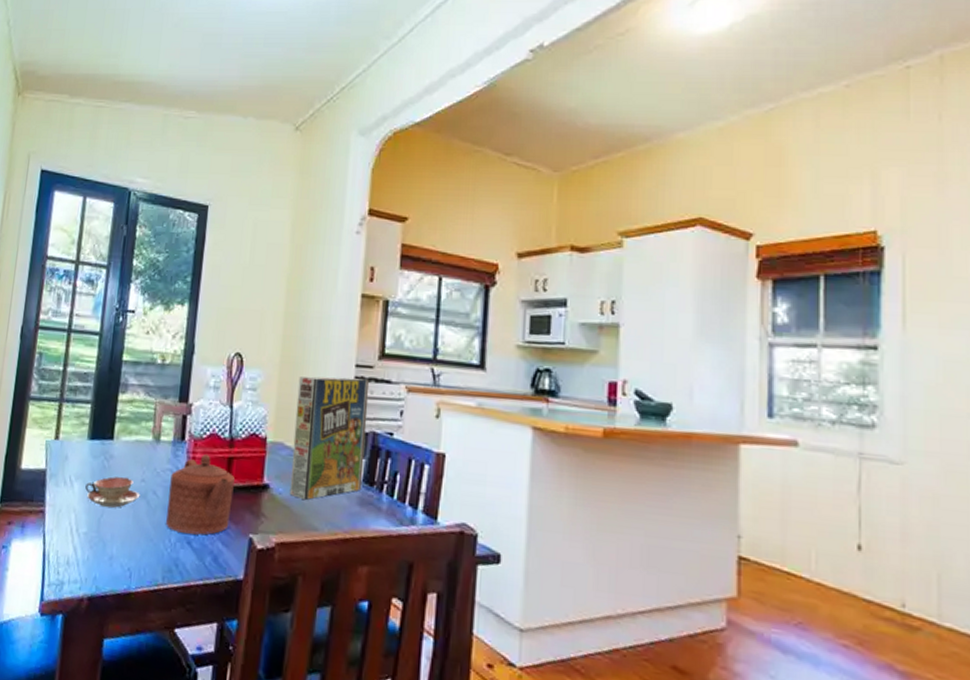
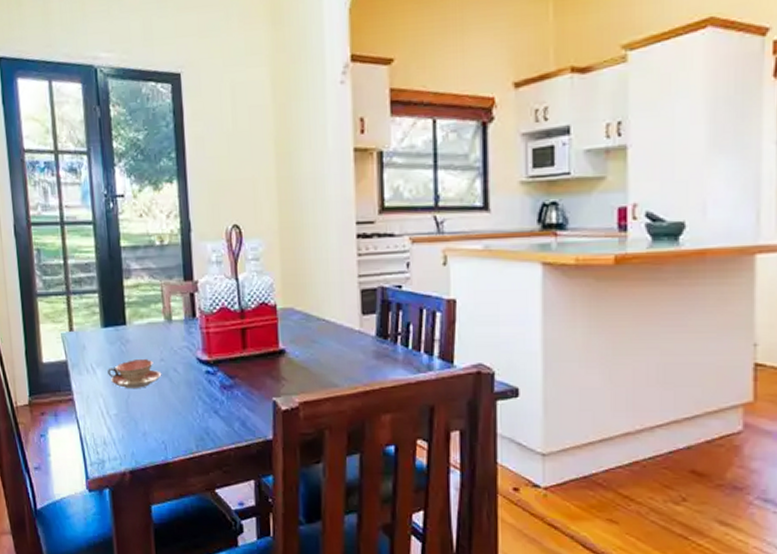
teapot: present [166,453,235,535] -> none [188,327,252,404]
cereal box: present [289,376,370,500] -> none [300,235,377,359]

